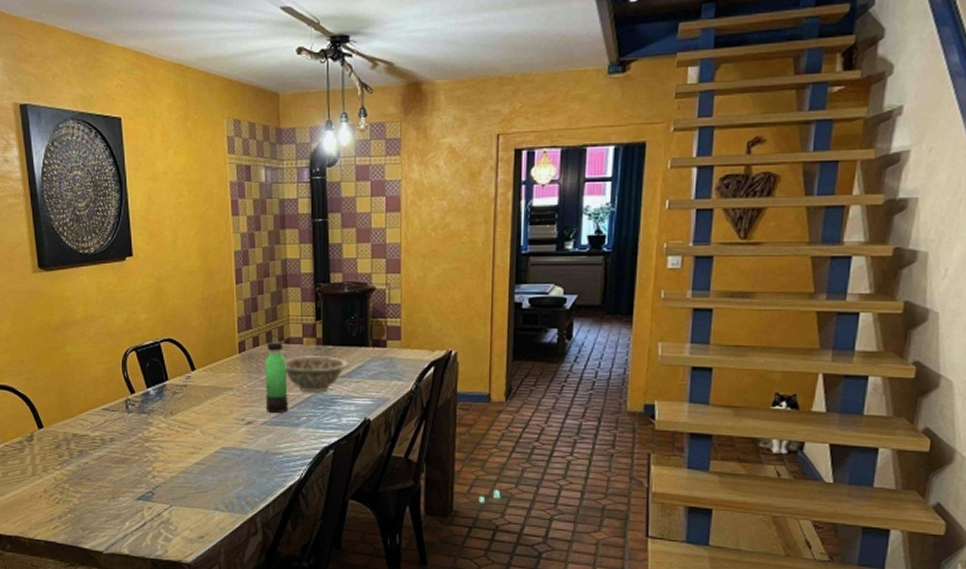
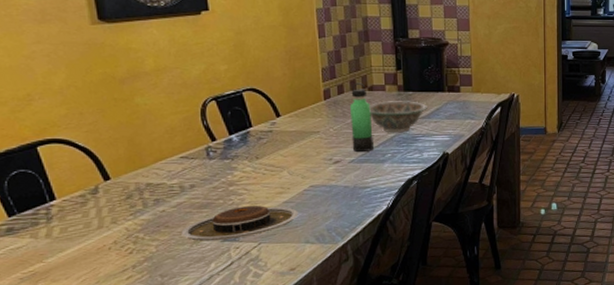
plate: none [101,464,209,499] -> present [181,206,299,242]

